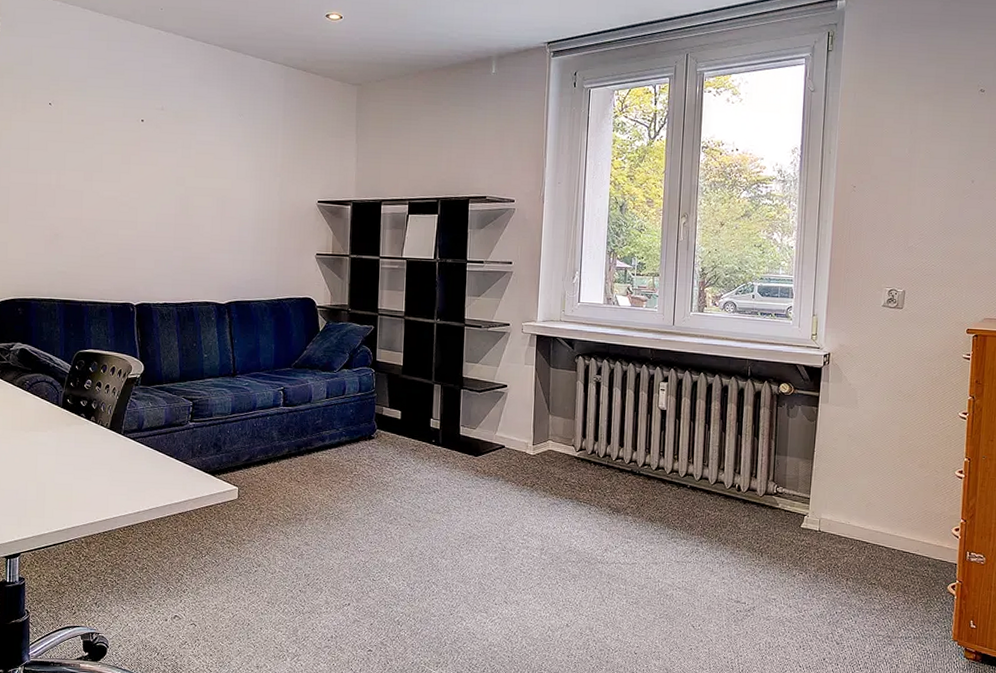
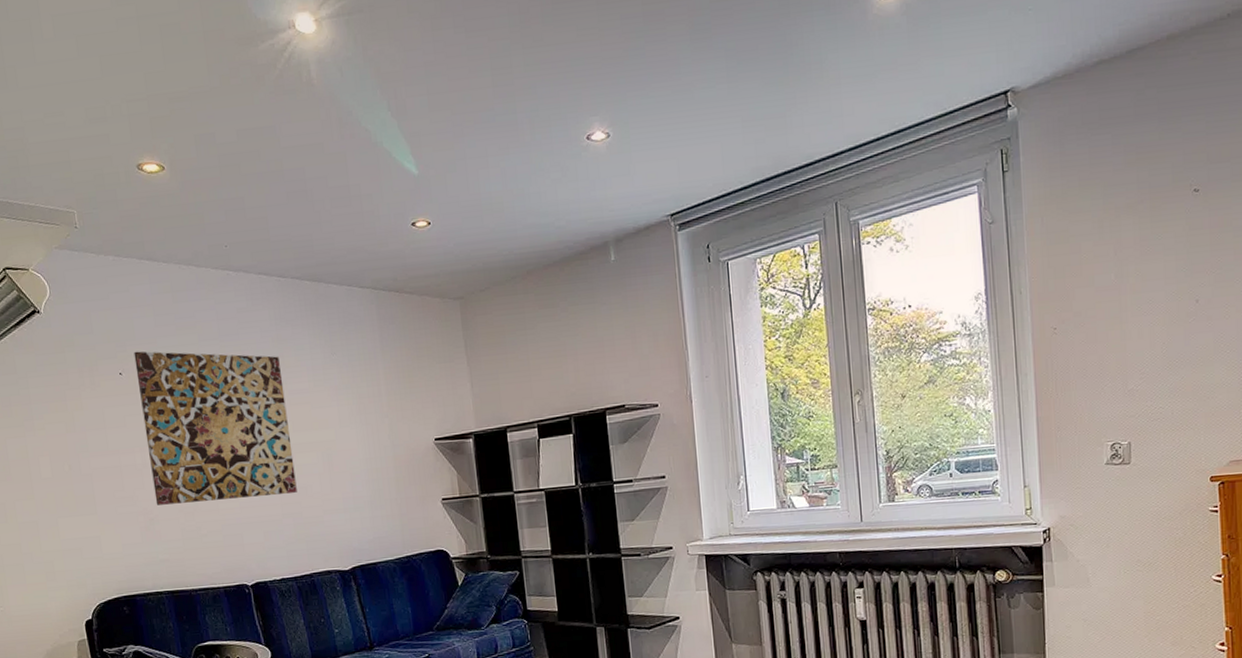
wall art: none [63,86,193,230] -> present [134,351,297,505]

